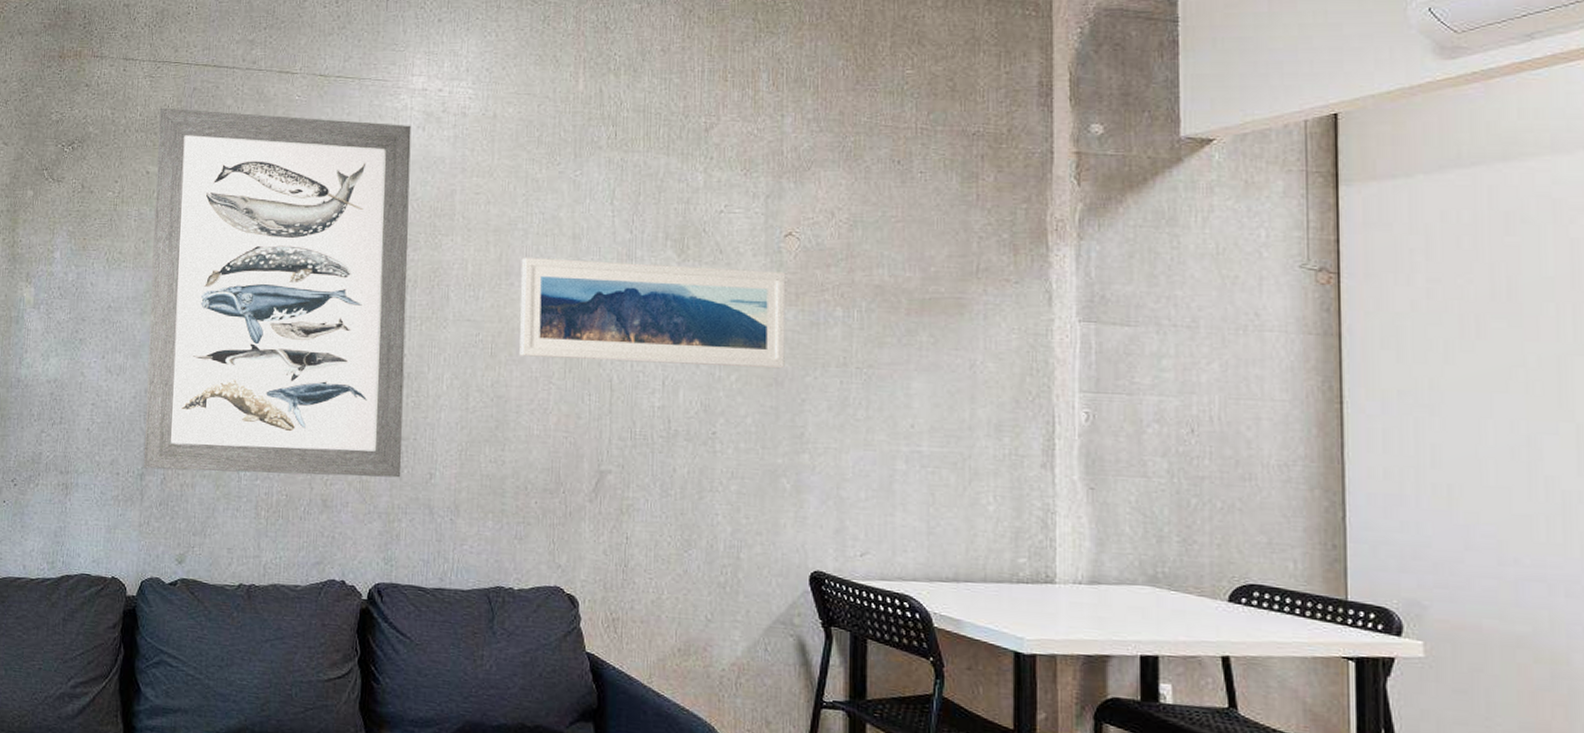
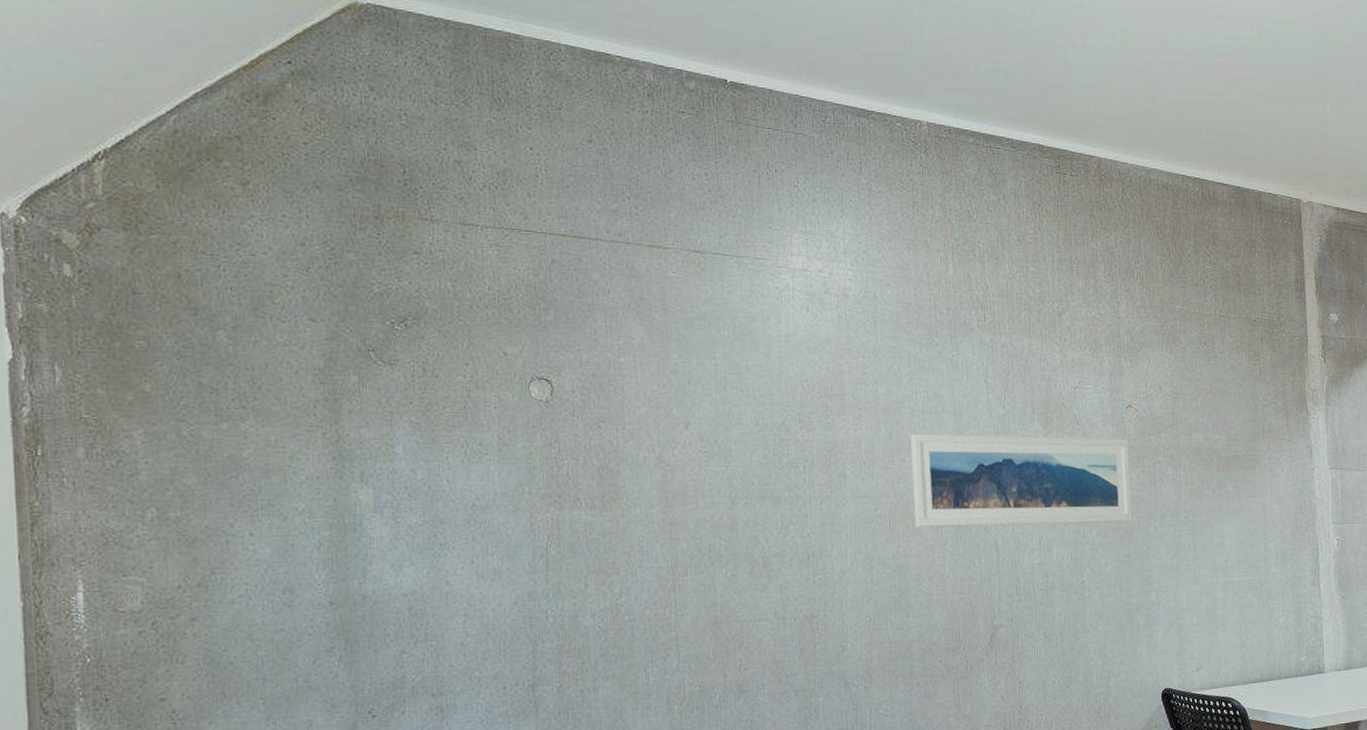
wall art: present [143,107,412,478] -> none [512,281,814,678]

